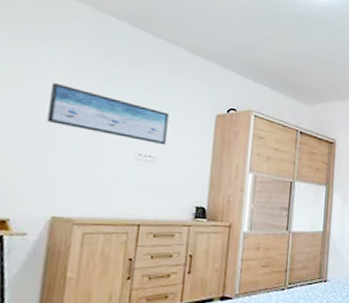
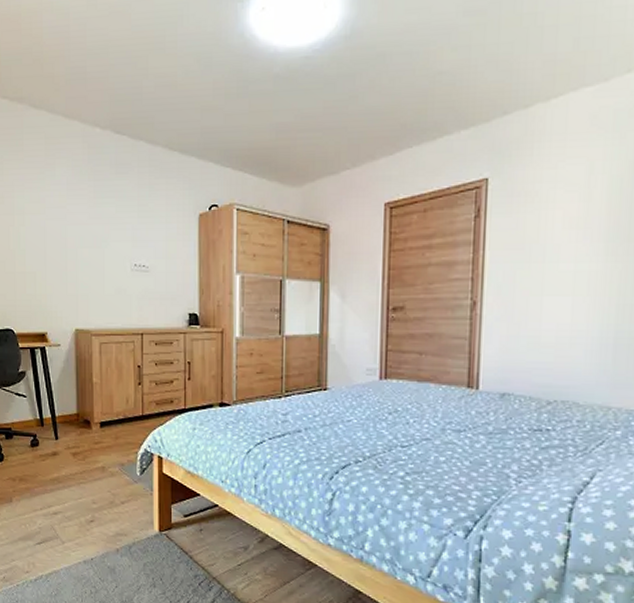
wall art: present [47,82,169,145] -> none [59,204,155,254]

